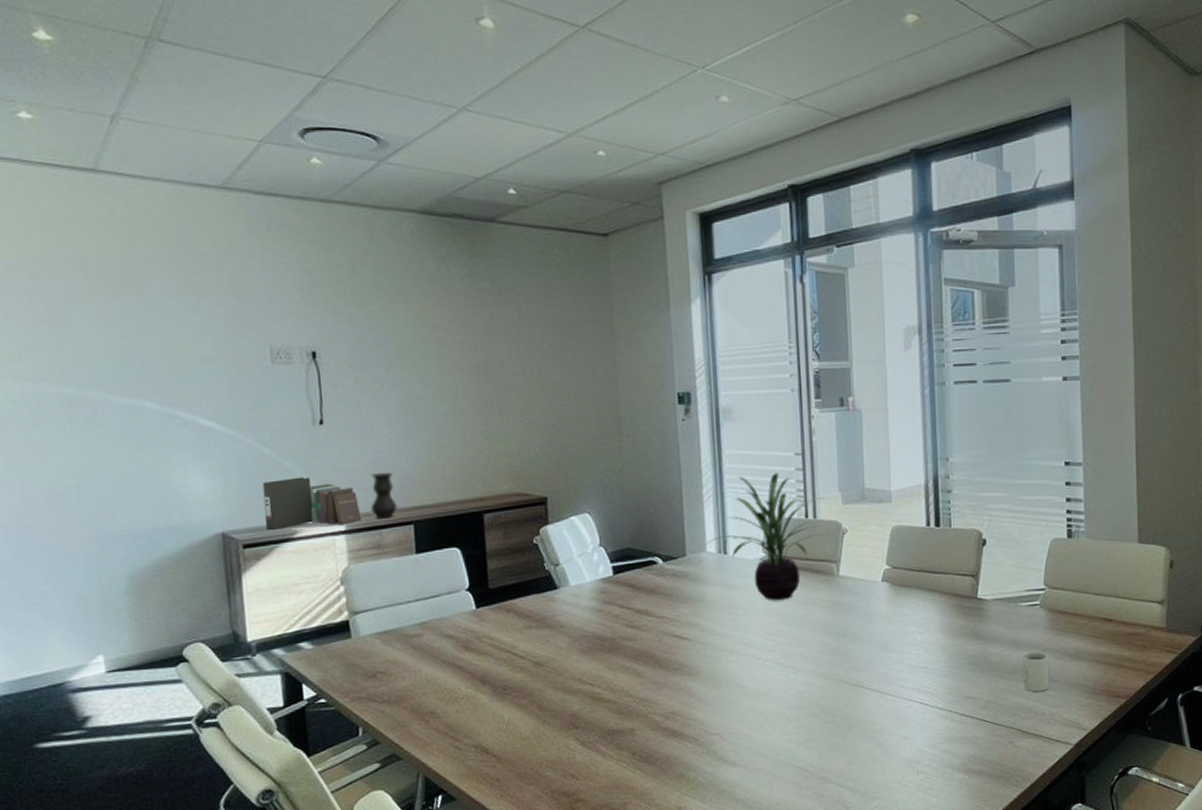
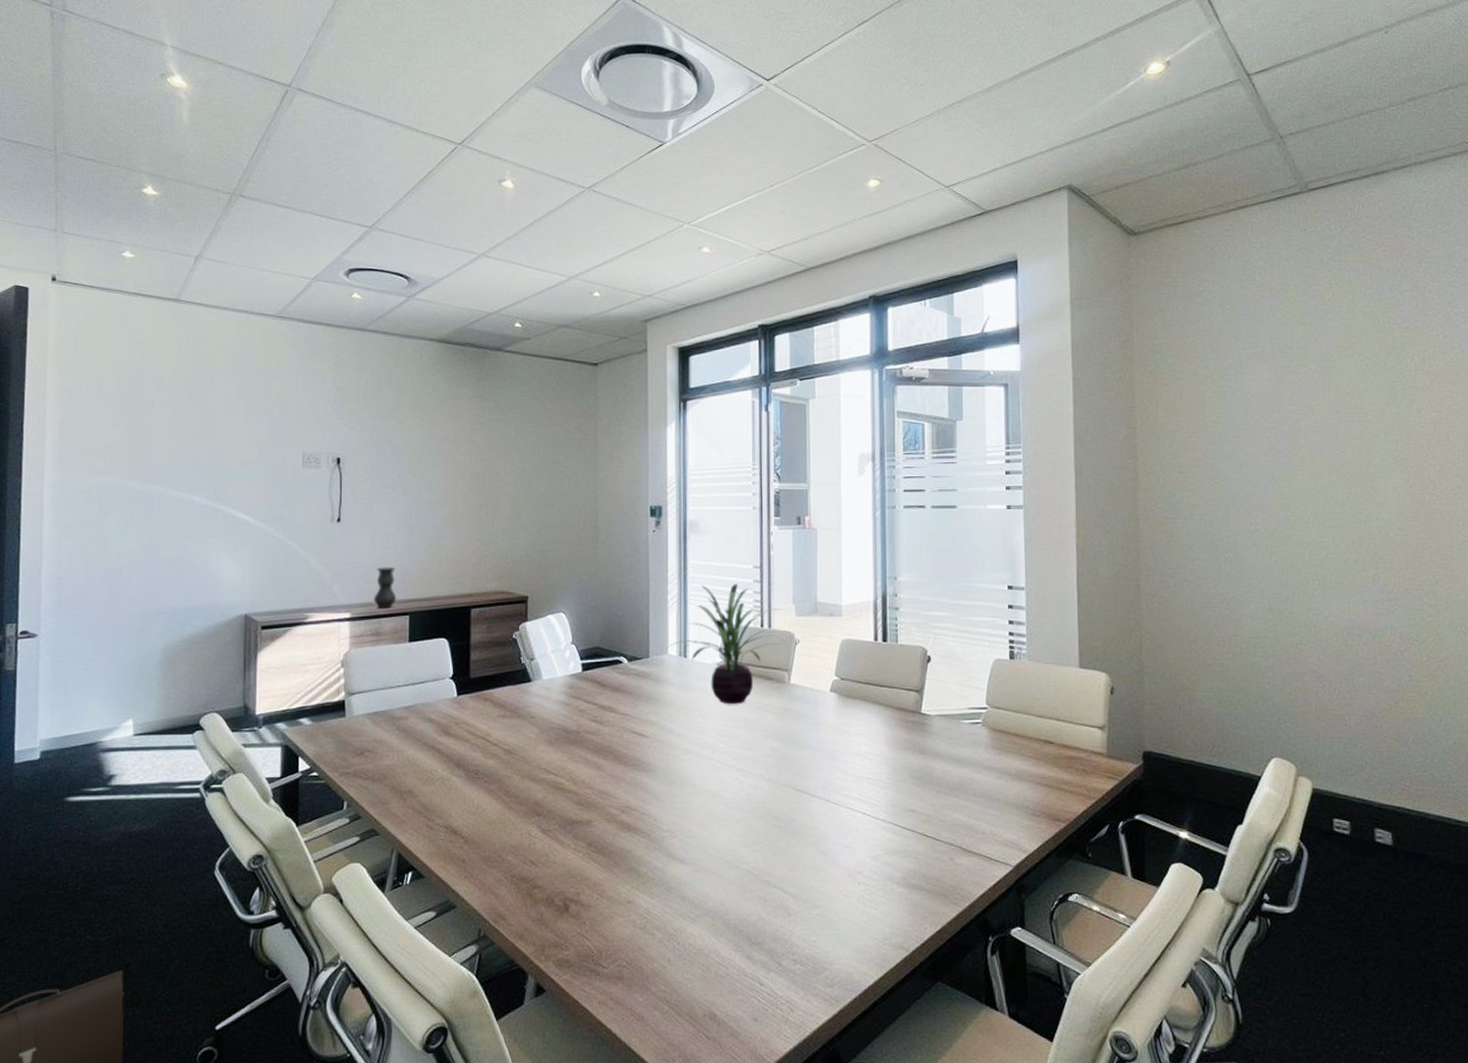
binder: present [262,477,314,530] -> none [282,568,324,614]
books: present [309,483,362,525] -> none [322,575,365,612]
mug: present [1021,651,1050,693] -> none [963,769,991,811]

